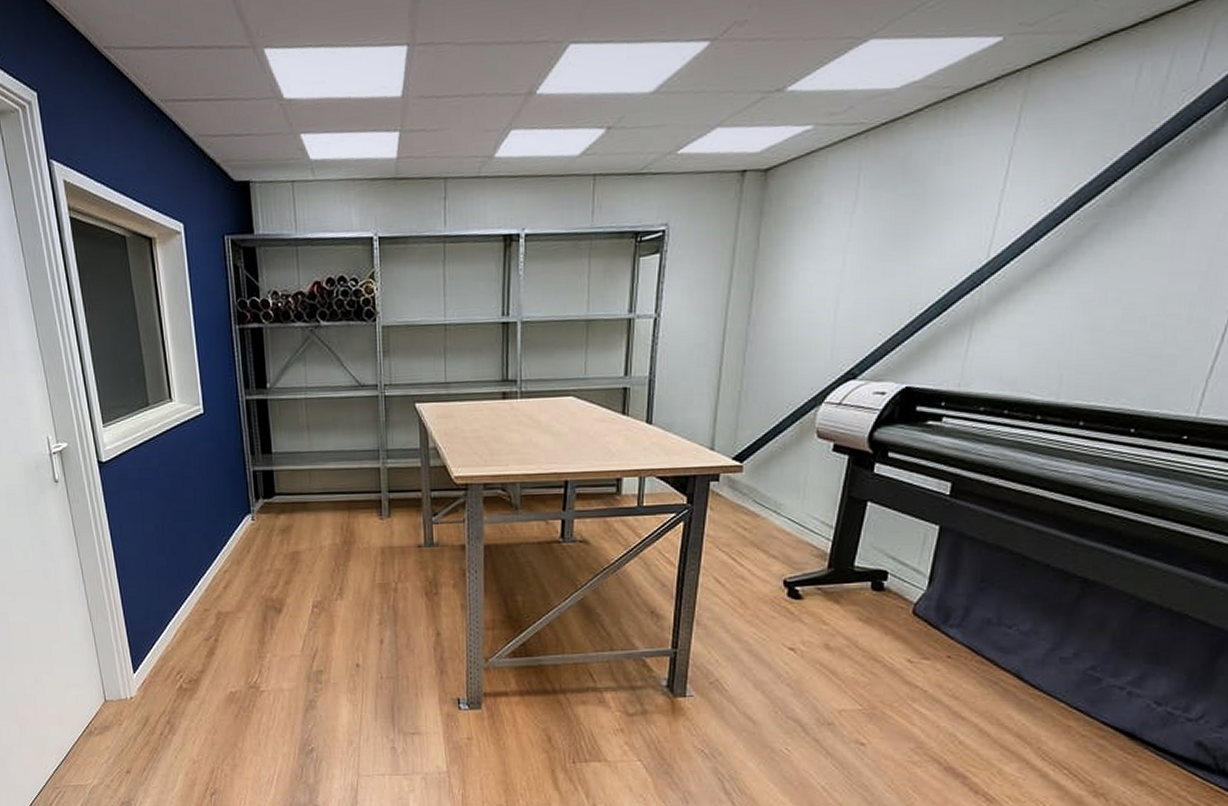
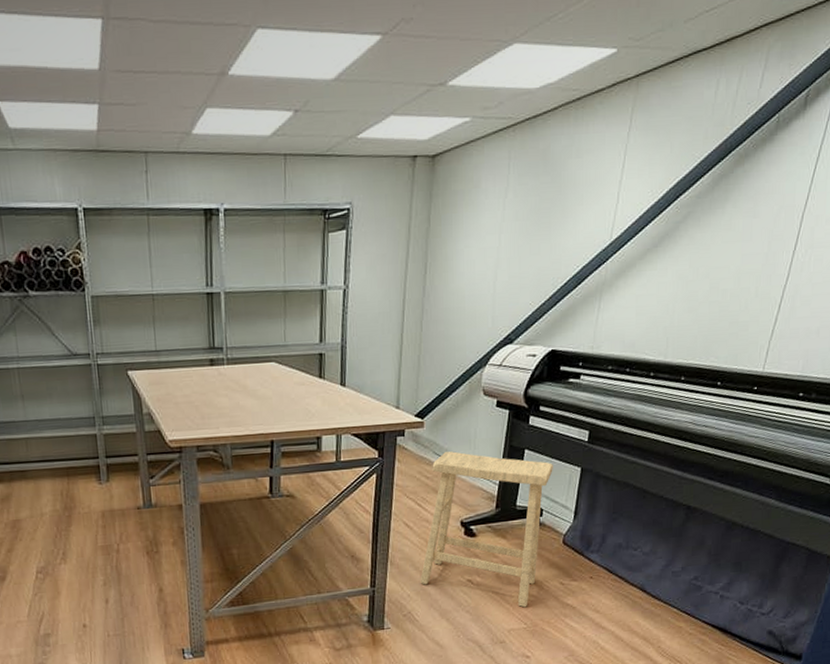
stool: none [731,500,903,686] -> present [420,451,553,608]

